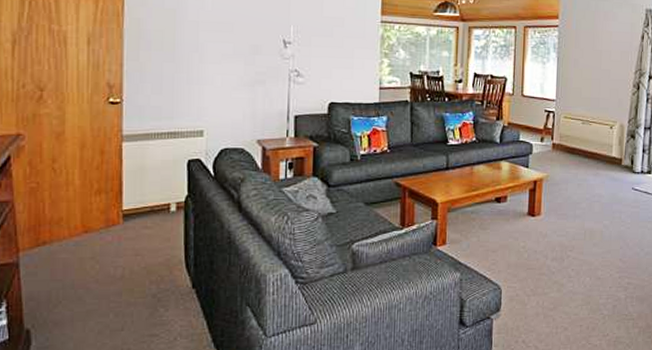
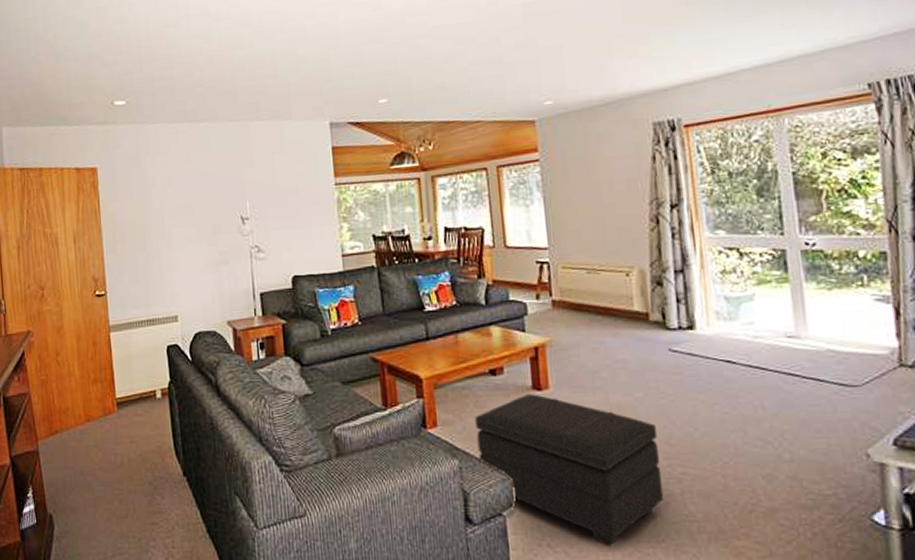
footstool: none [477,219,616,341] -> present [475,394,664,546]

